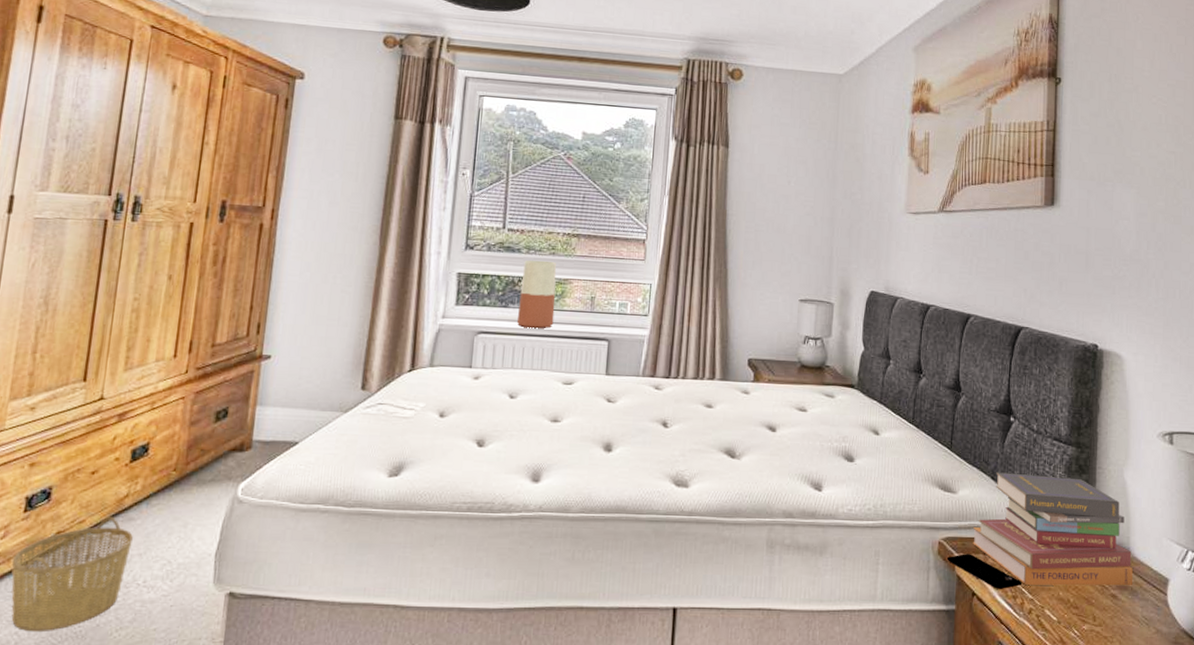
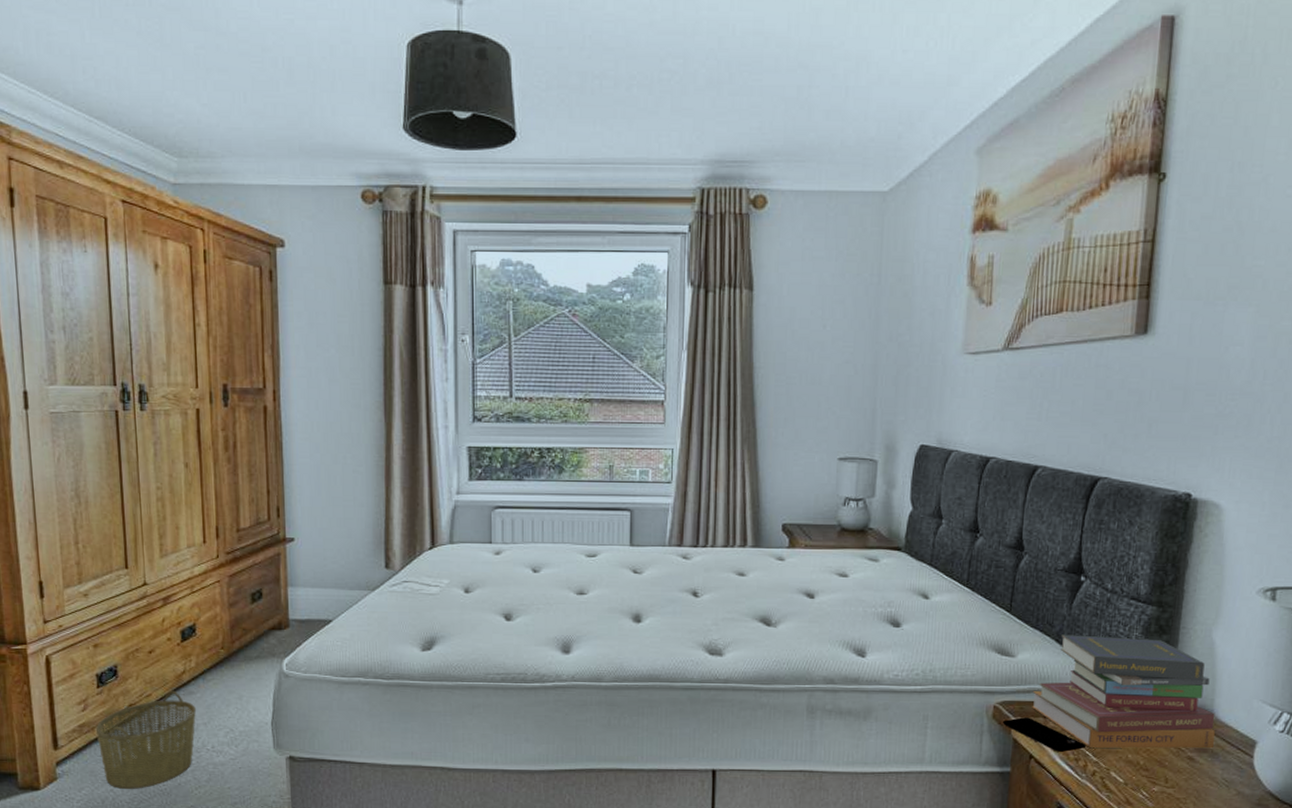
vase: present [517,260,557,328] -> none [534,429,572,500]

